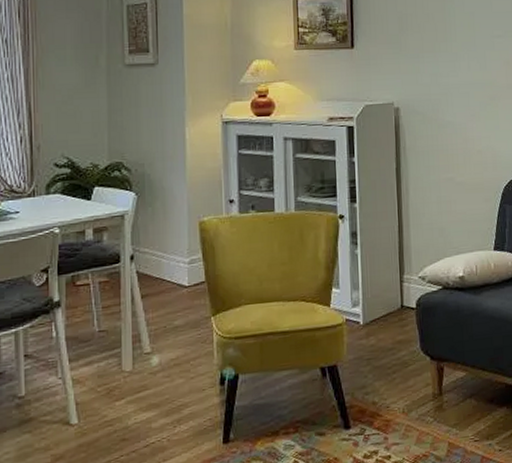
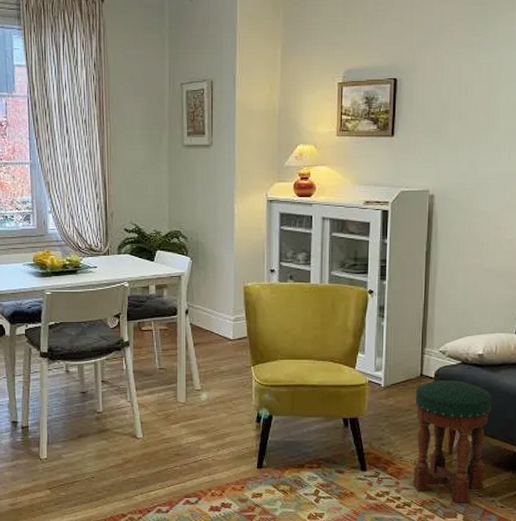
stool: none [397,308,479,453] -> present [413,380,492,503]

